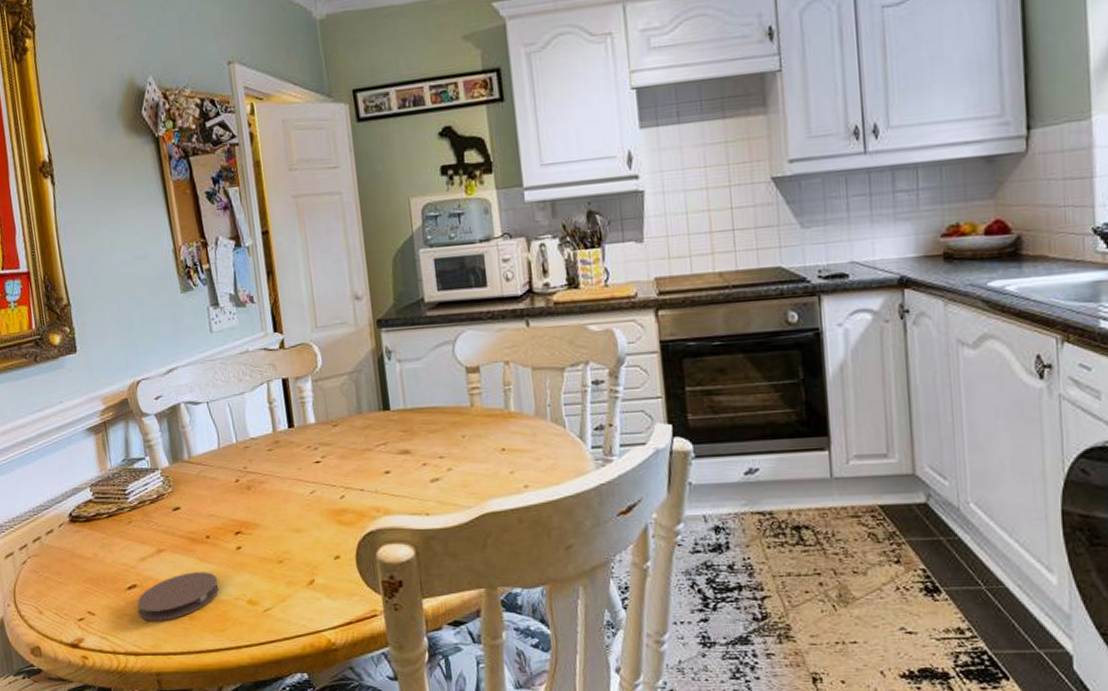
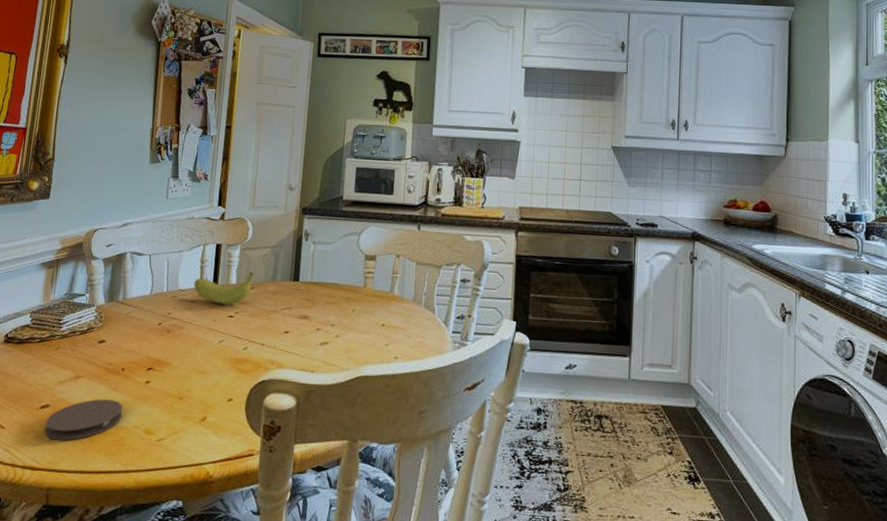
fruit: none [265,407,335,449] -> present [193,272,254,305]

